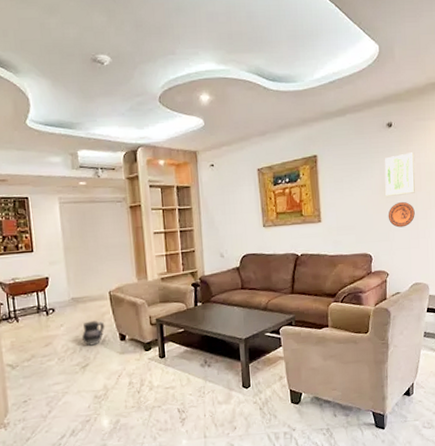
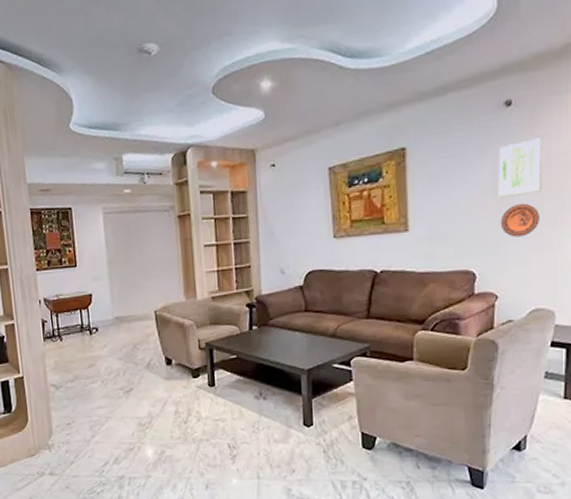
ceramic jug: present [82,321,105,346] -> none [126,342,150,369]

